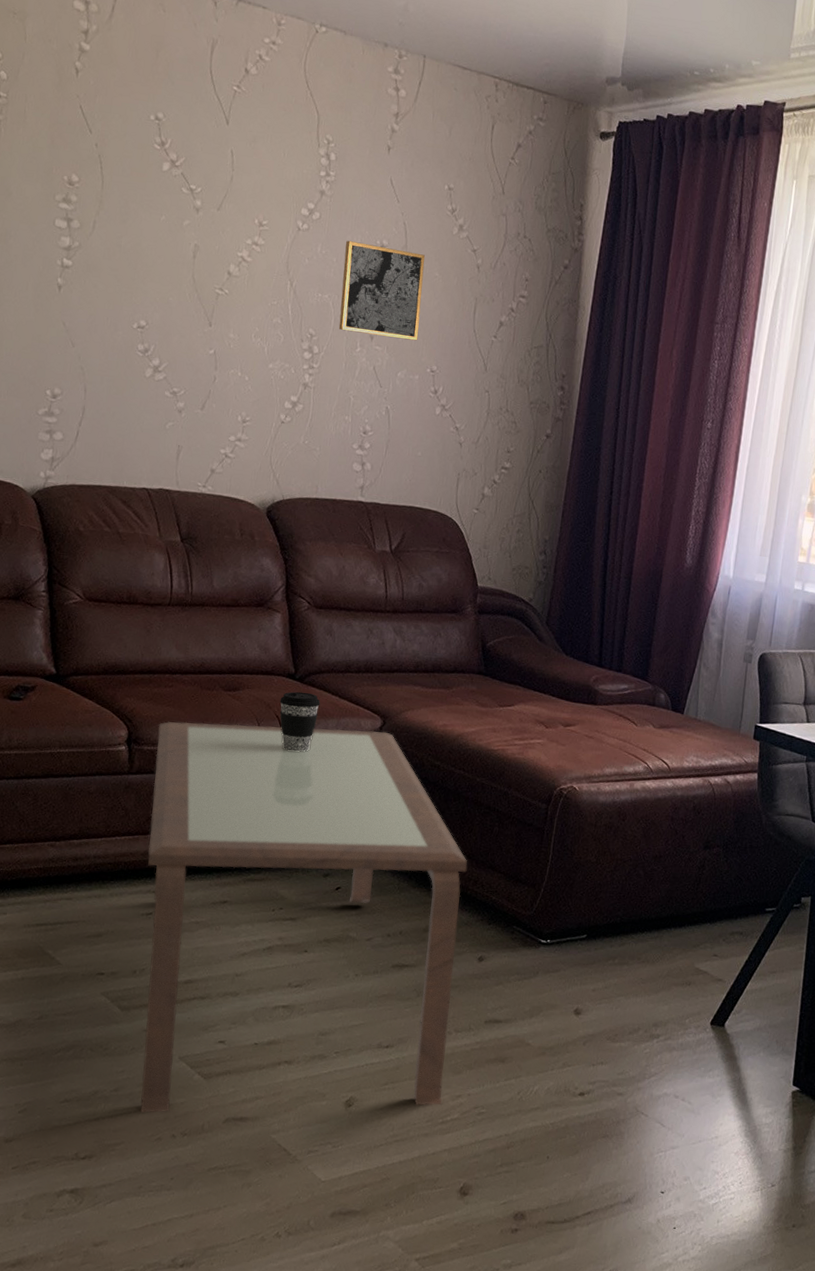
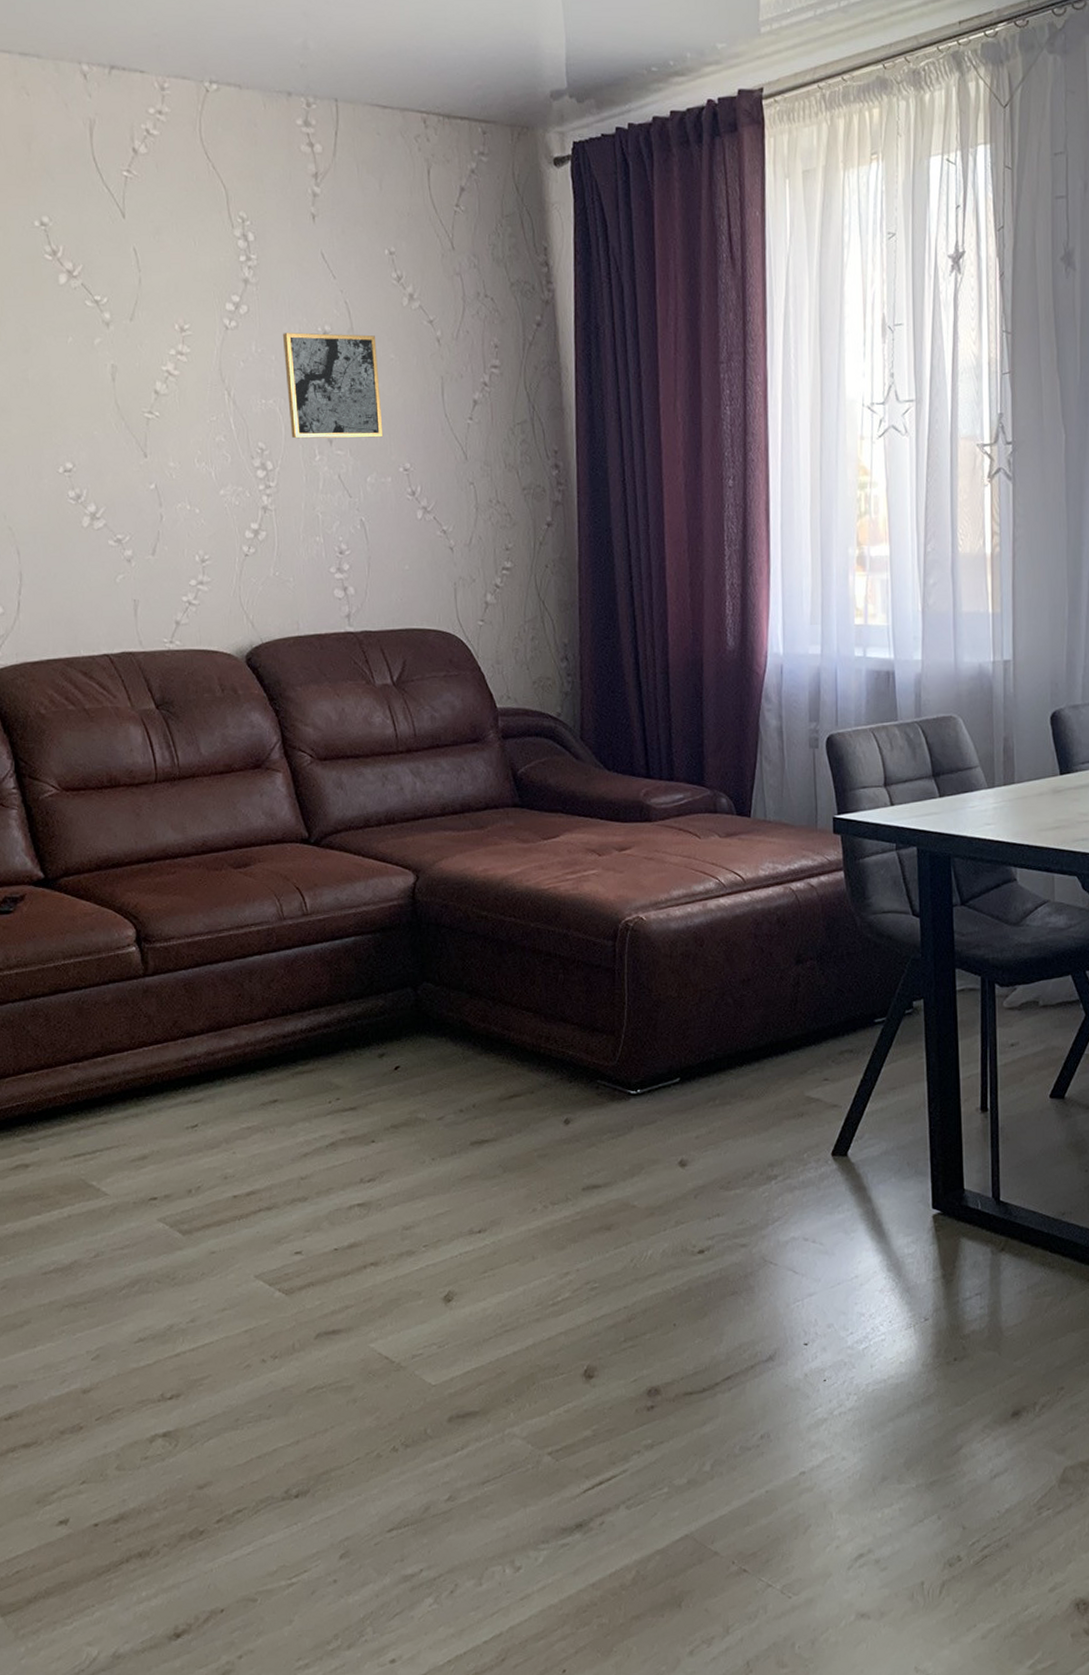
coffee table: present [140,721,468,1113] -> none [167,887,550,1340]
coffee cup: present [279,691,320,752] -> none [297,856,343,925]

